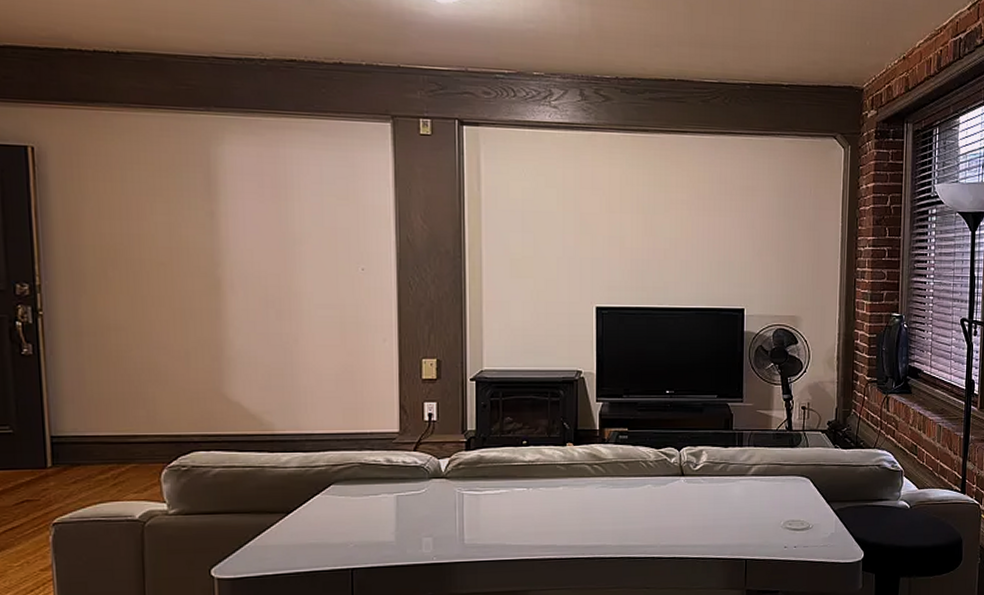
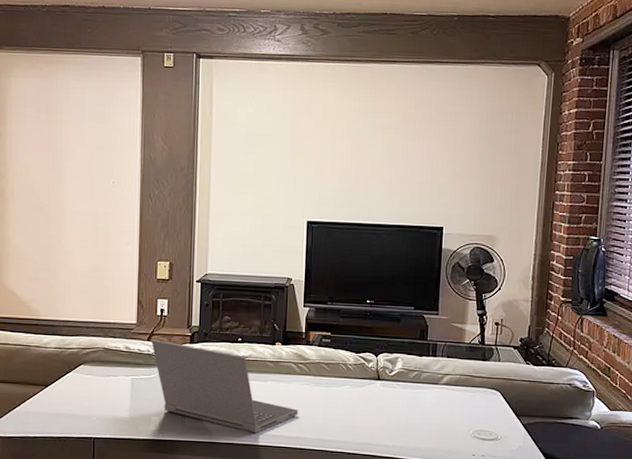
laptop computer: none [418,449,596,546] -> present [151,339,299,433]

